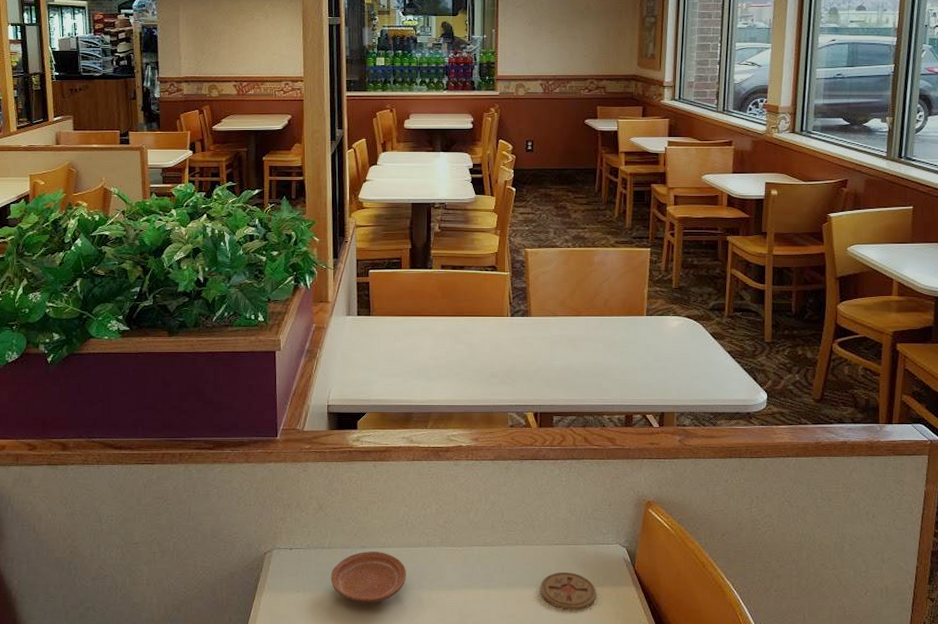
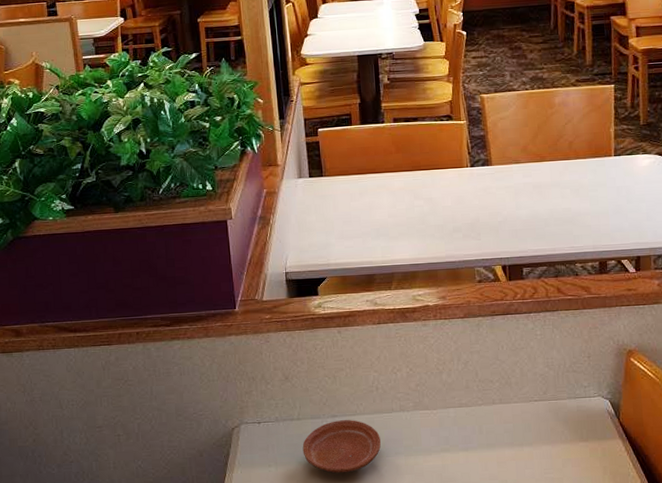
coaster: present [540,572,596,611] -> none [521,429,581,468]

